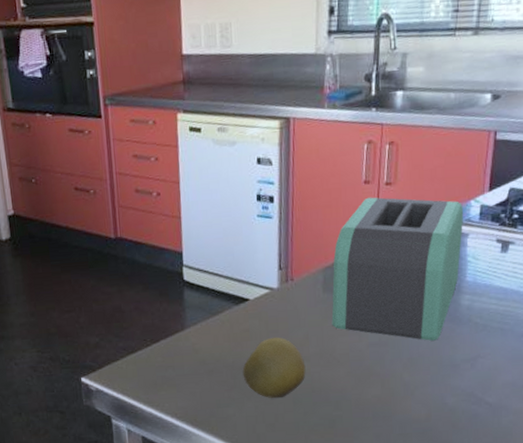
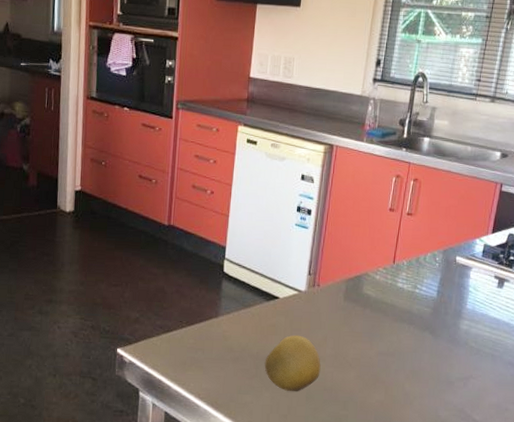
toaster: present [331,197,464,341] -> none [348,223,470,357]

